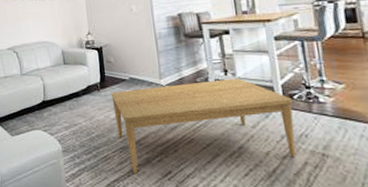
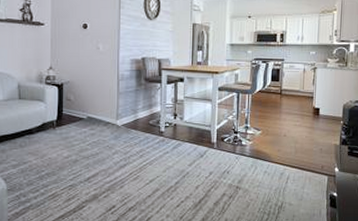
coffee table: present [111,78,296,173] -> none [67,122,222,209]

